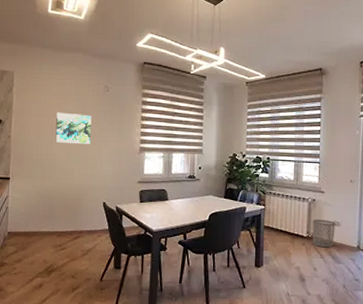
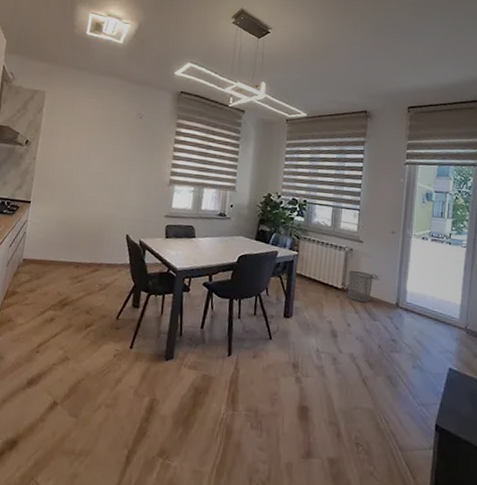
wall art: present [55,112,92,145] -> none [82,136,122,173]

